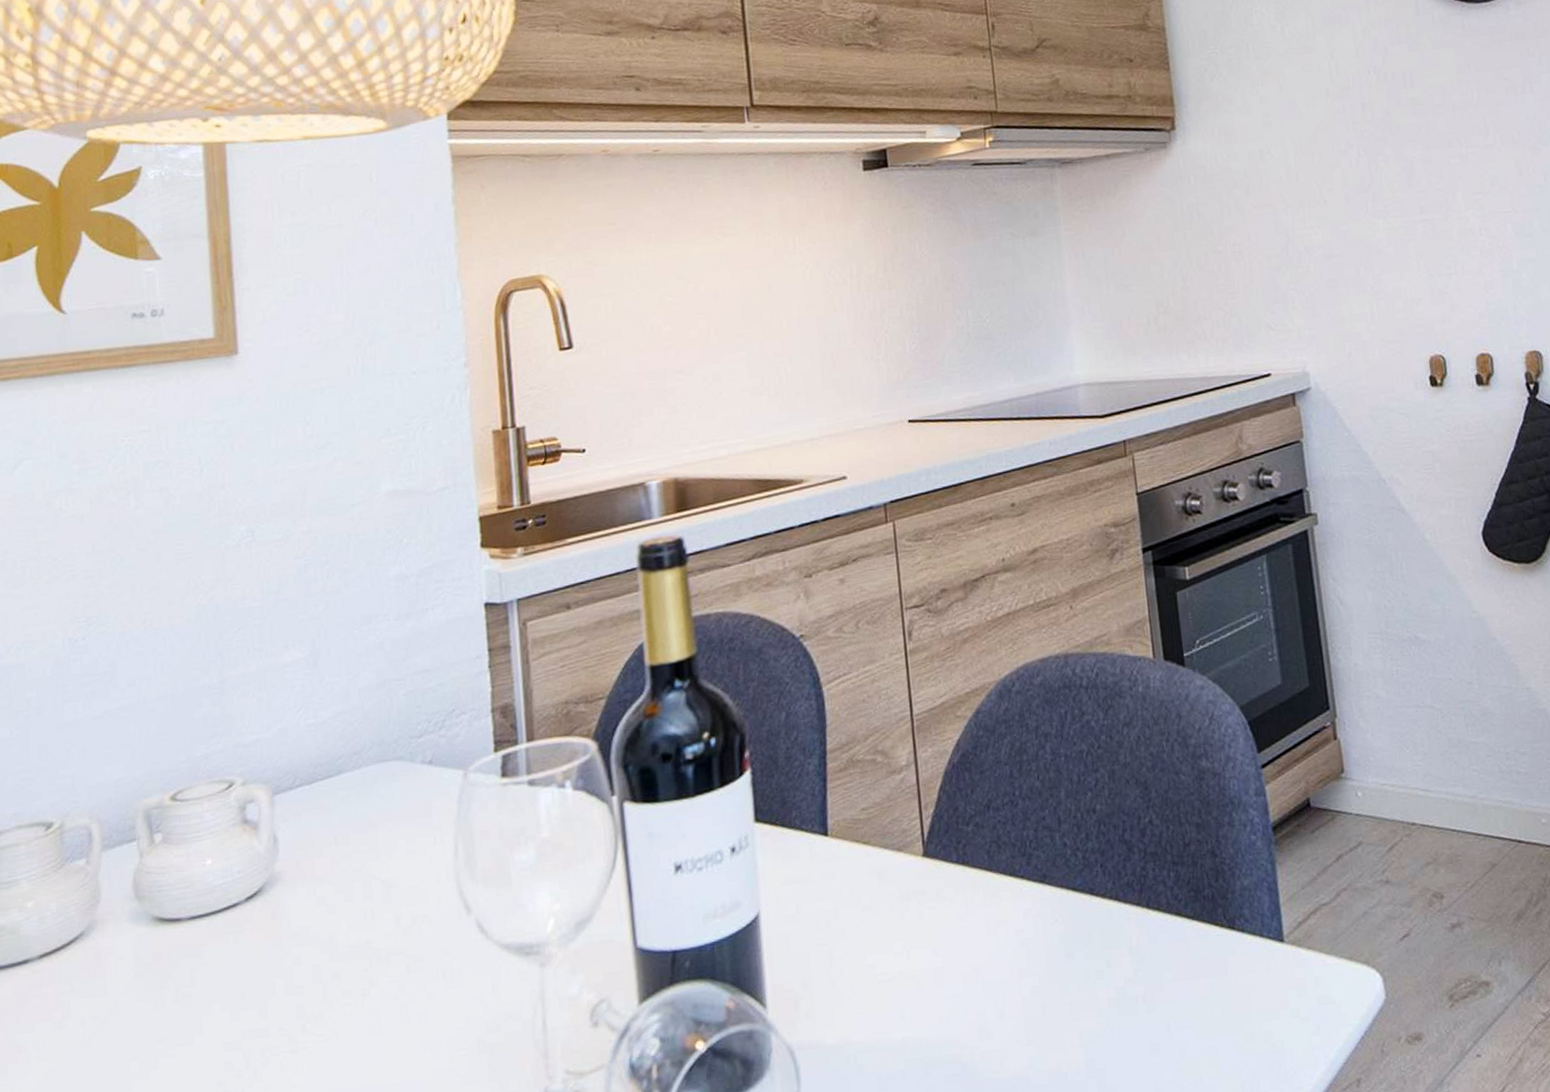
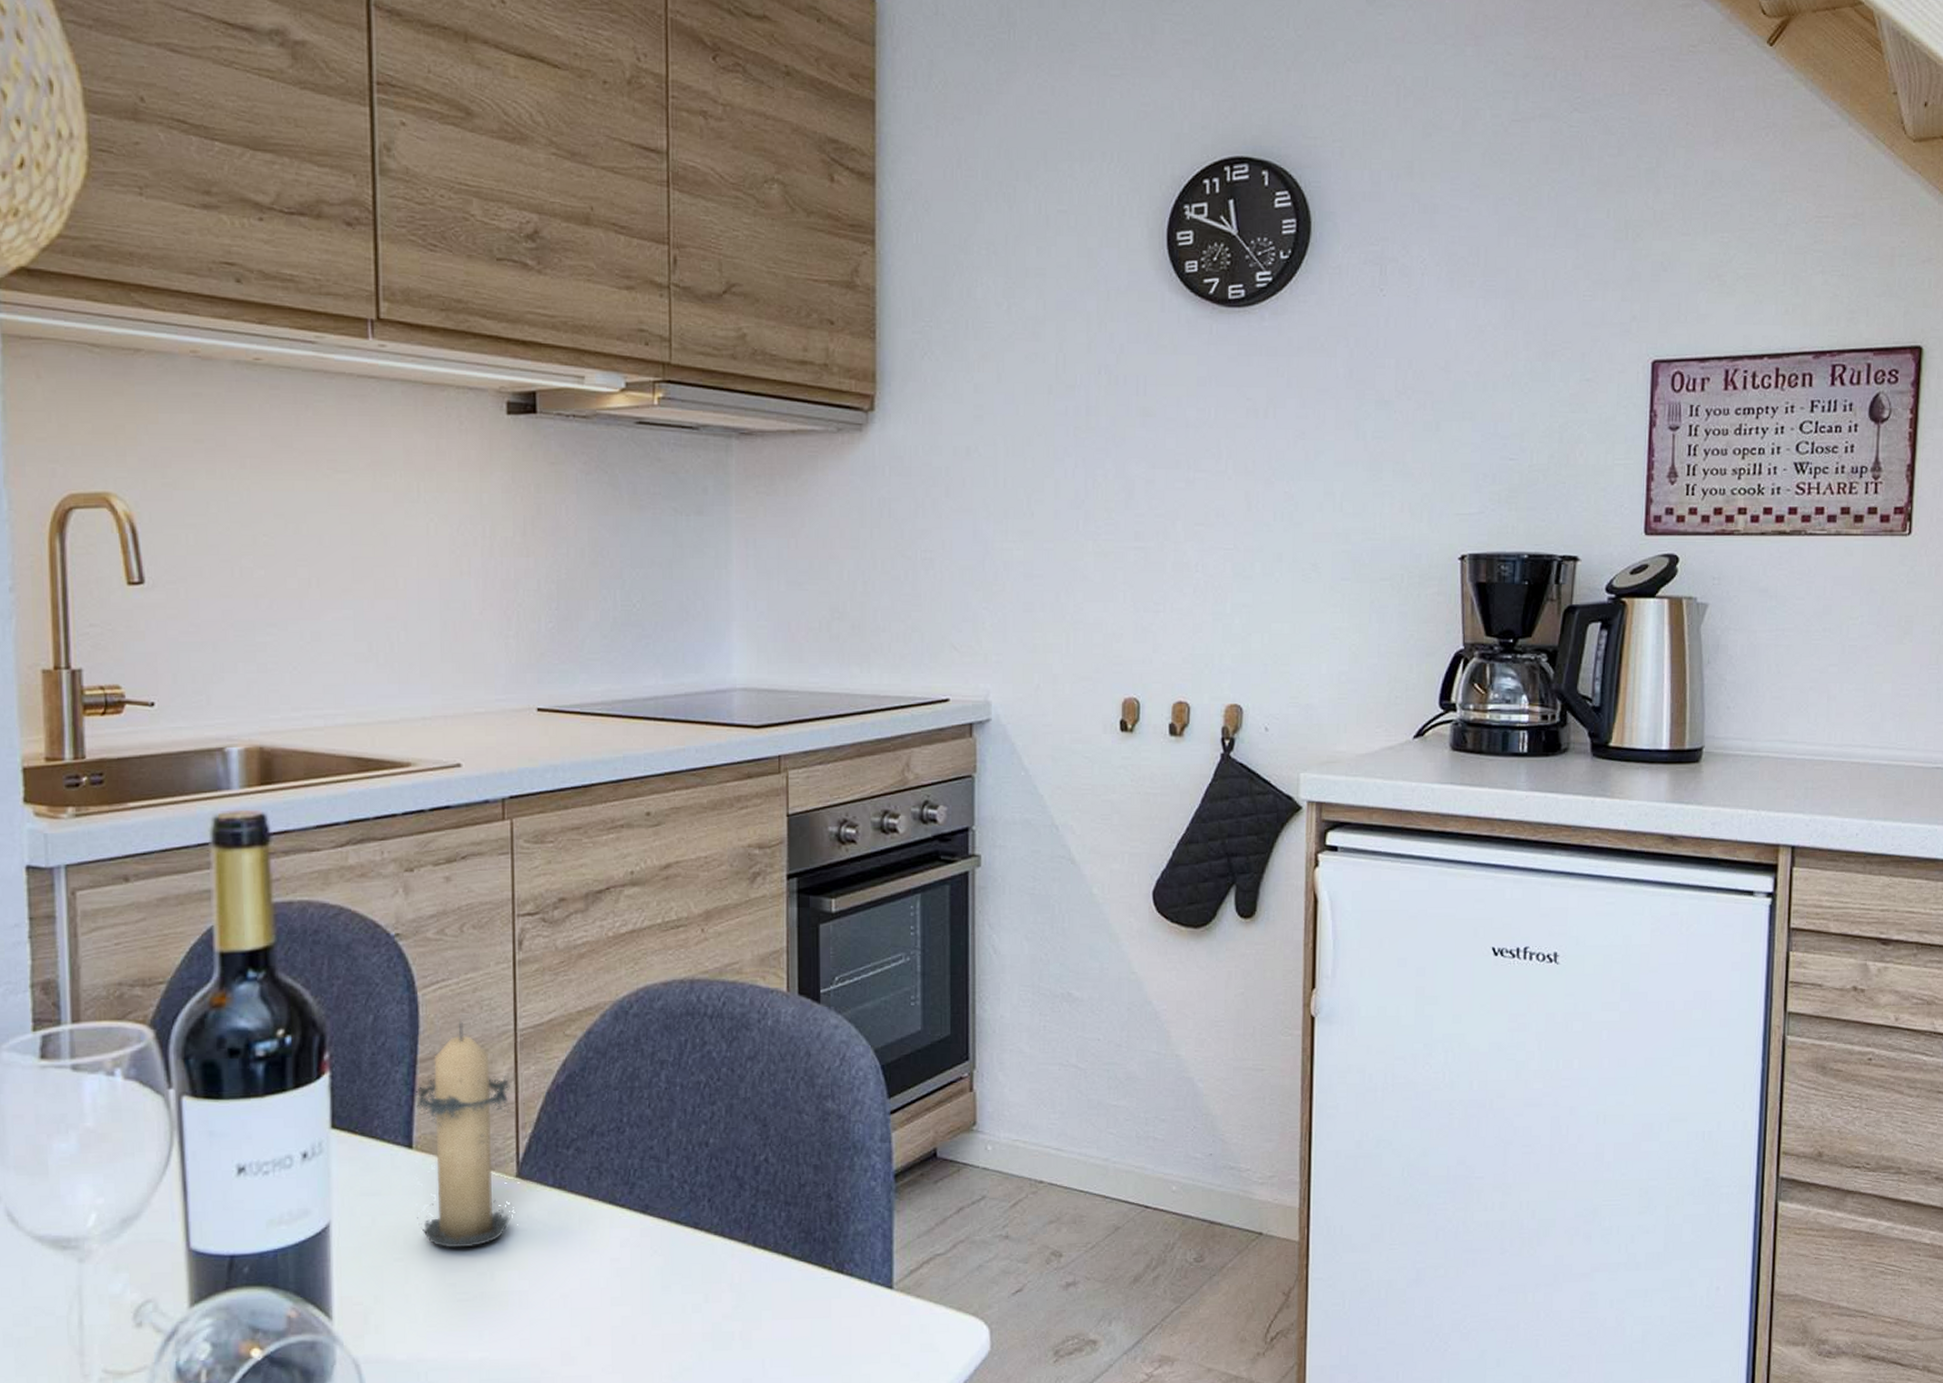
candle: none [825,711,922,931] -> present [414,1021,512,1248]

